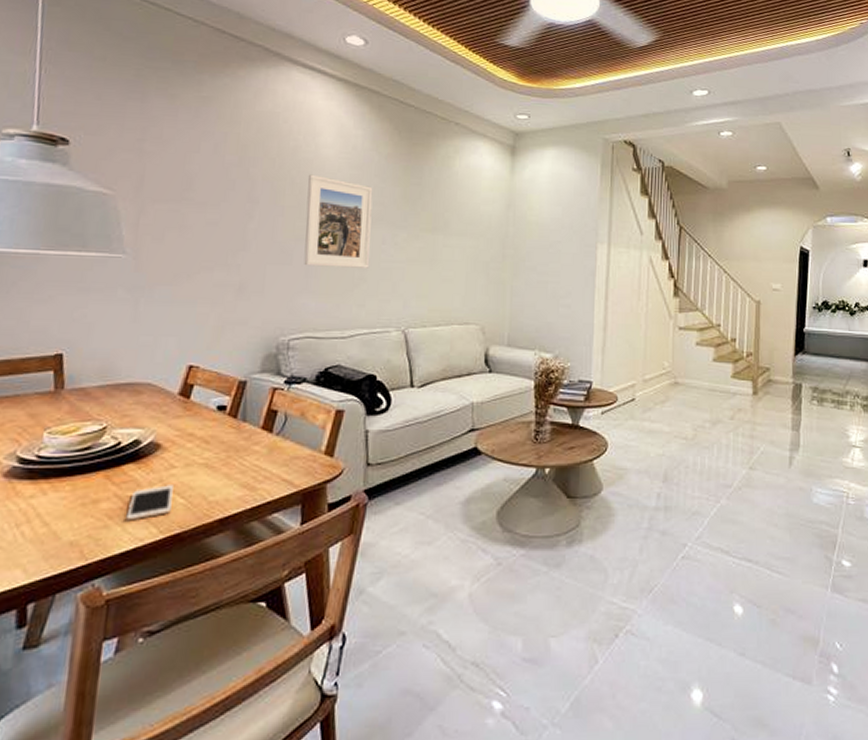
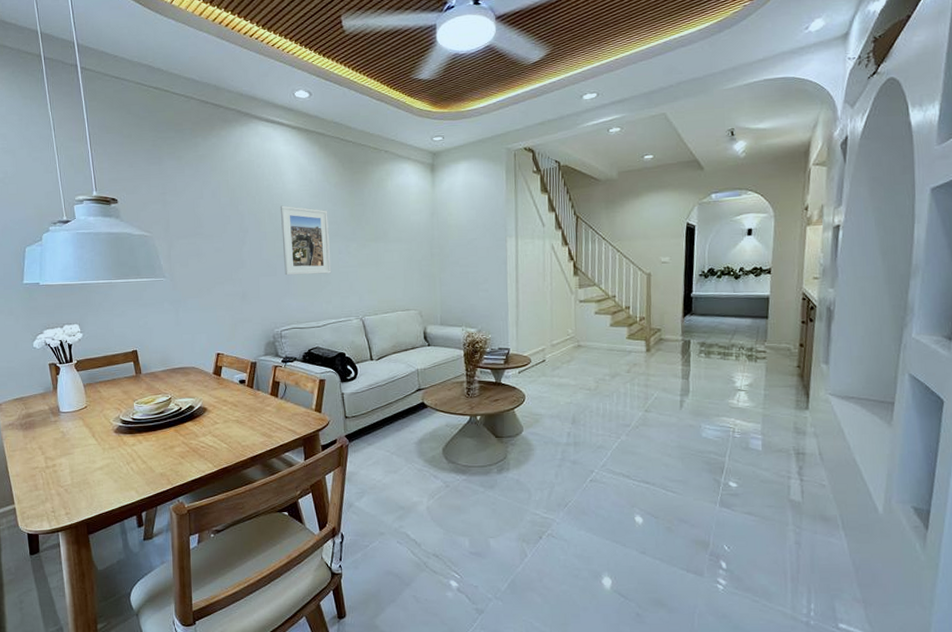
cell phone: present [126,485,173,521] -> none [192,435,219,459]

